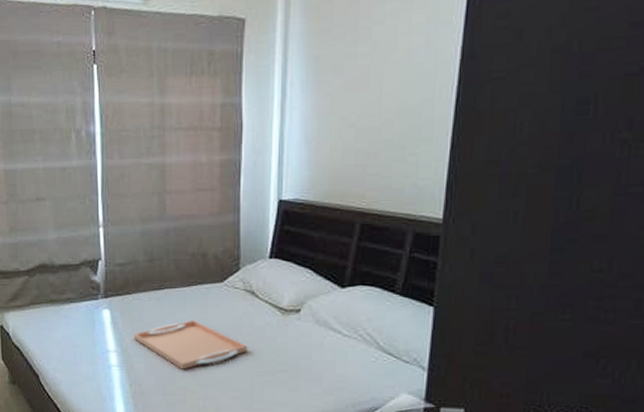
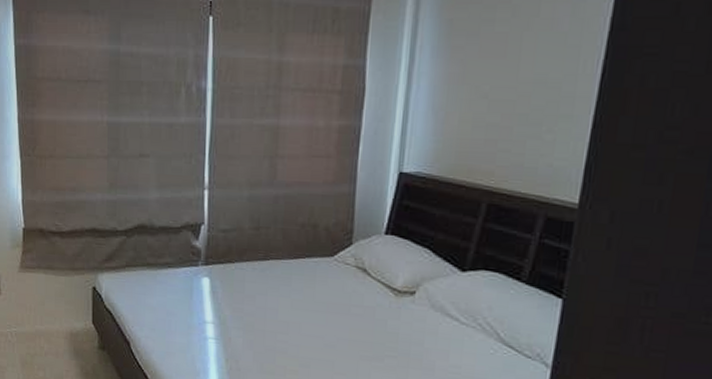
serving tray: present [134,320,248,370] -> none [234,294,356,348]

